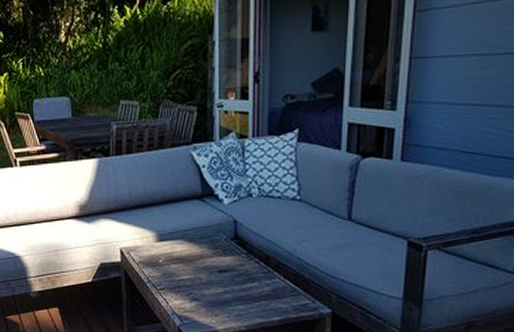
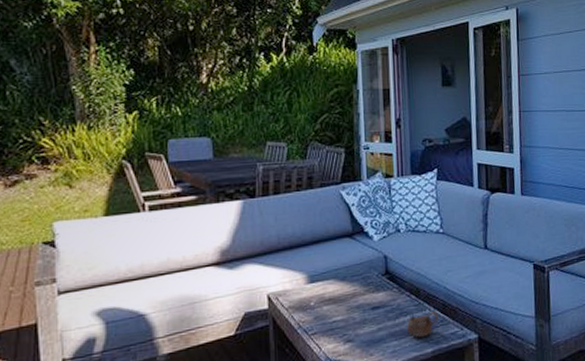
cup: none [254,281,289,305] -> present [407,311,439,338]

